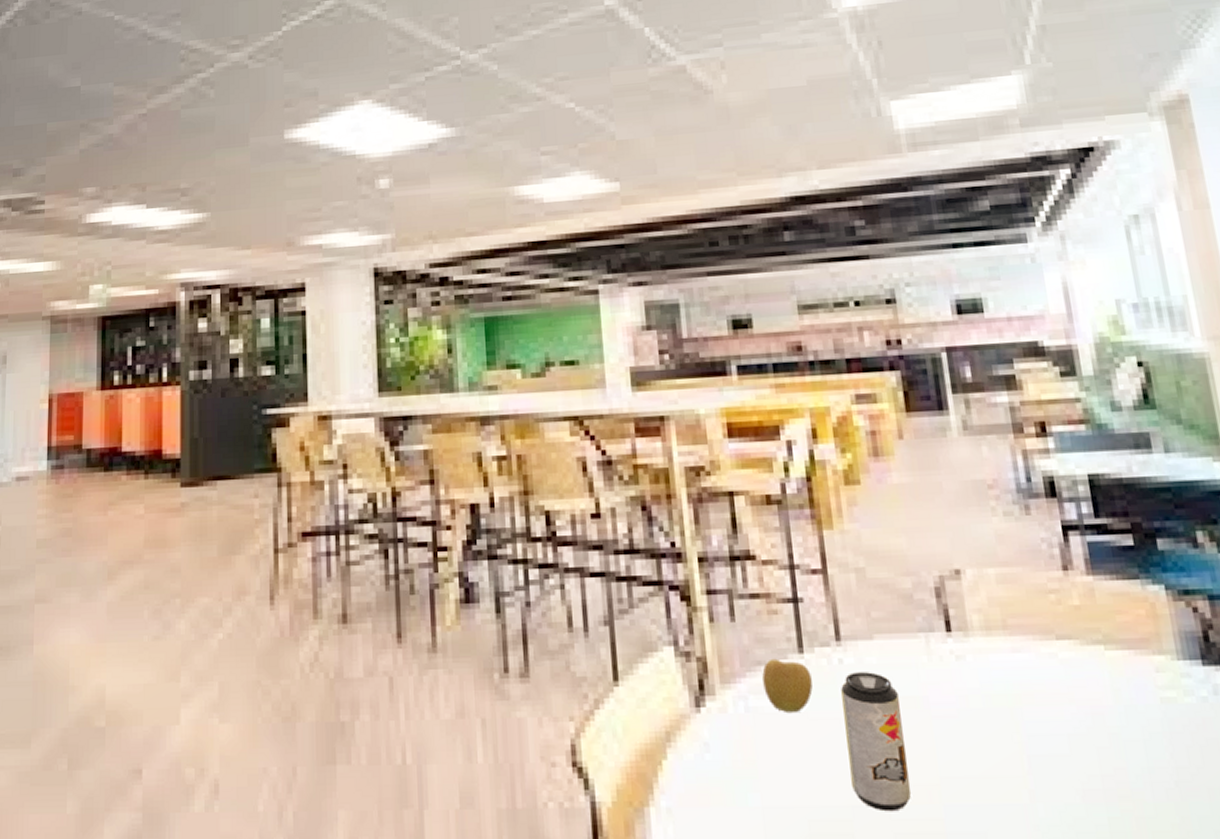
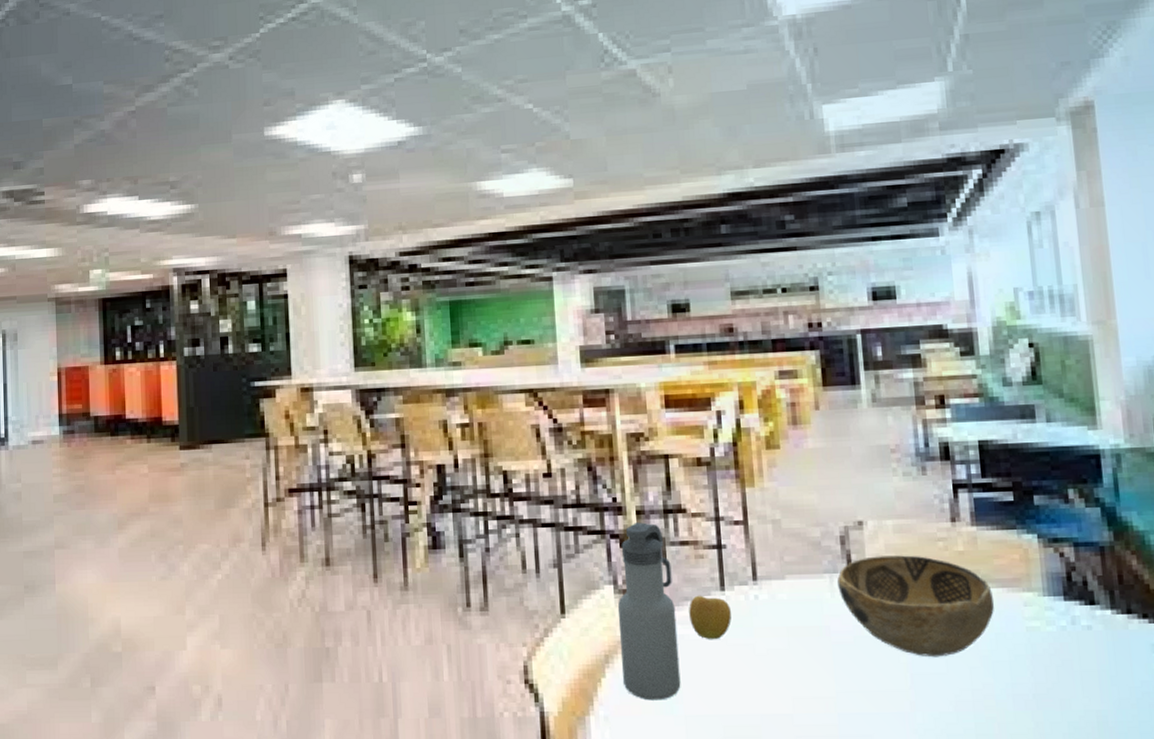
water bottle: none [679,571,756,788] -> present [617,522,681,701]
beverage can: present [841,672,911,812] -> none [756,606,811,719]
decorative bowl: none [934,610,1121,735] -> present [837,555,995,658]

